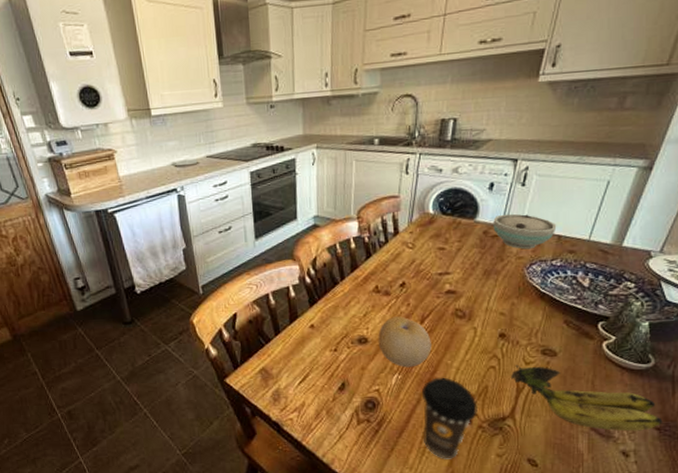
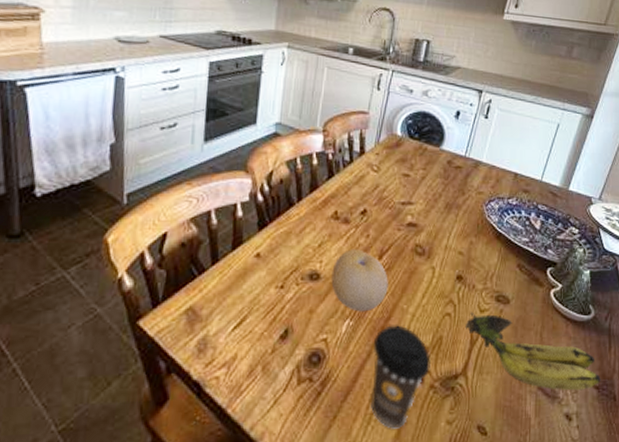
bowl: present [493,213,557,250] -> none [457,145,514,185]

